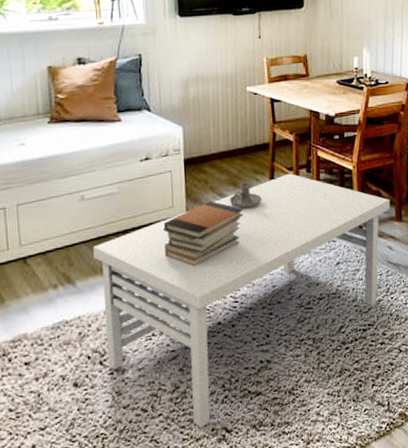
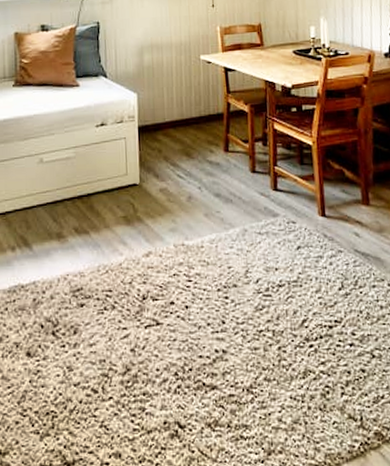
coffee table: present [93,173,391,428] -> none [49,145,356,419]
book stack: present [163,201,244,267] -> none [117,171,198,240]
candle holder: present [229,182,262,208] -> none [183,153,216,180]

